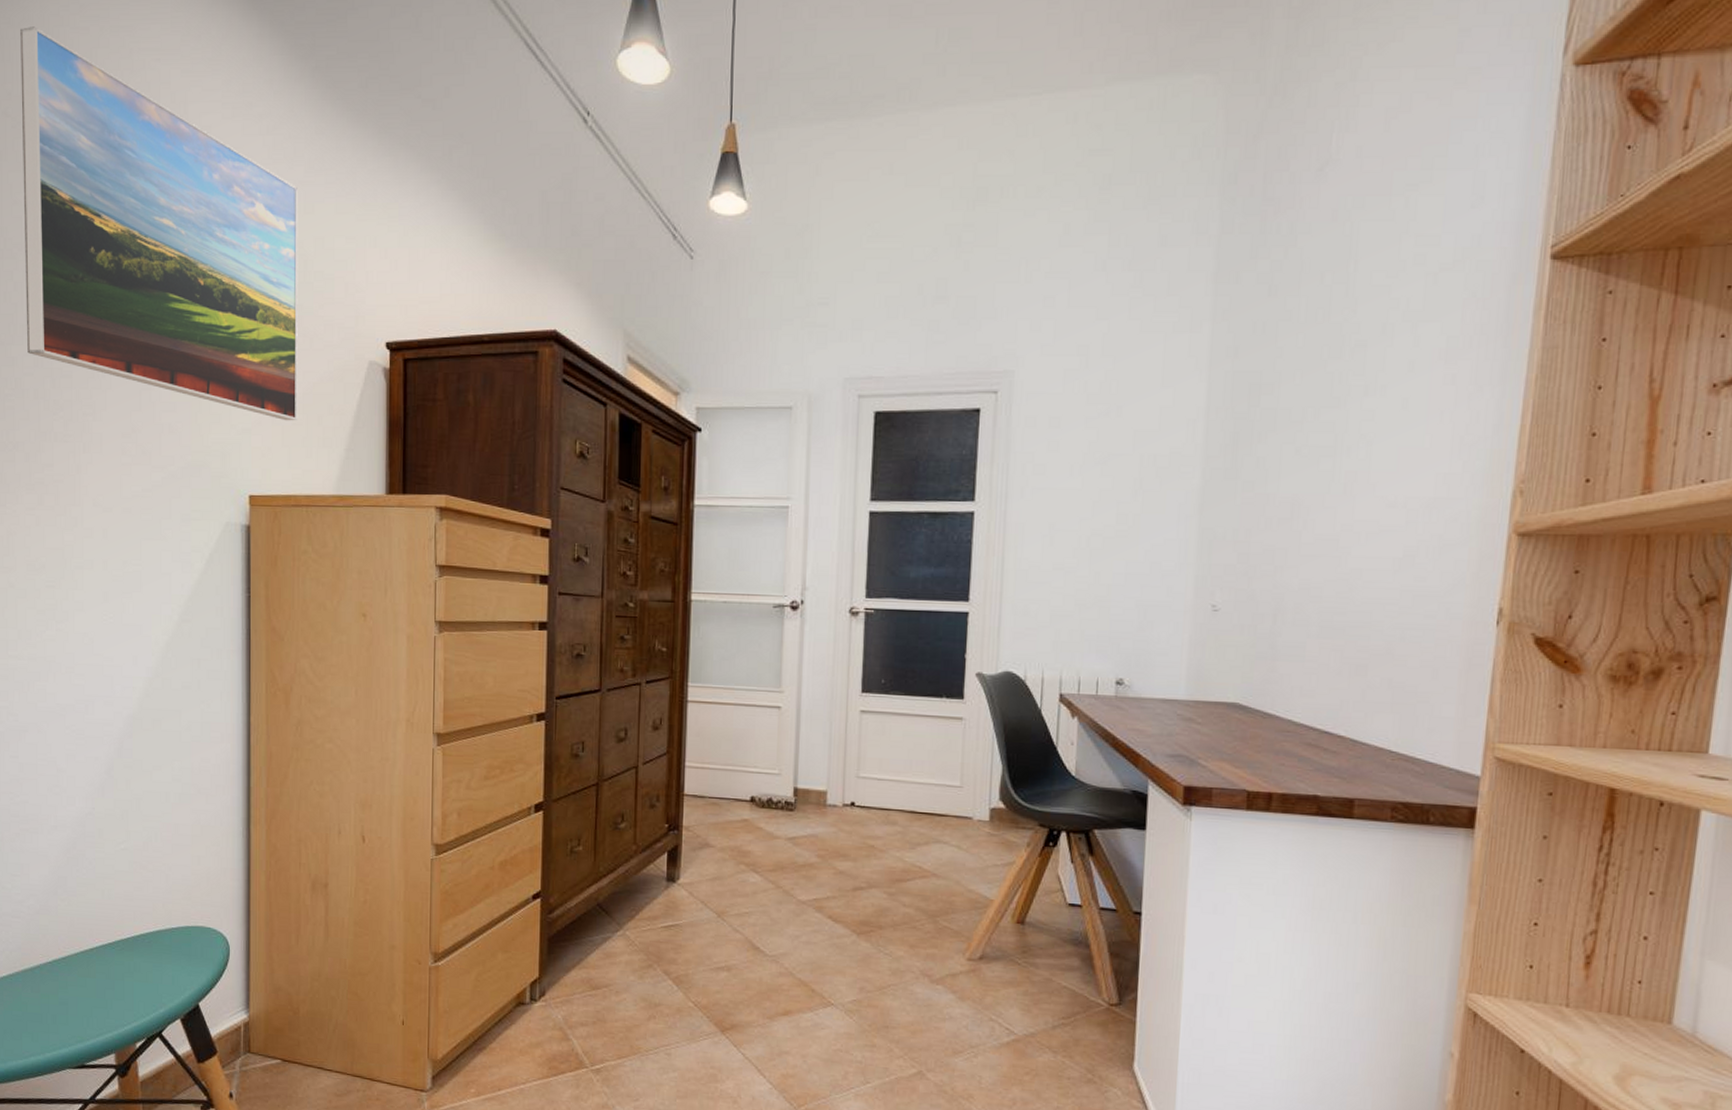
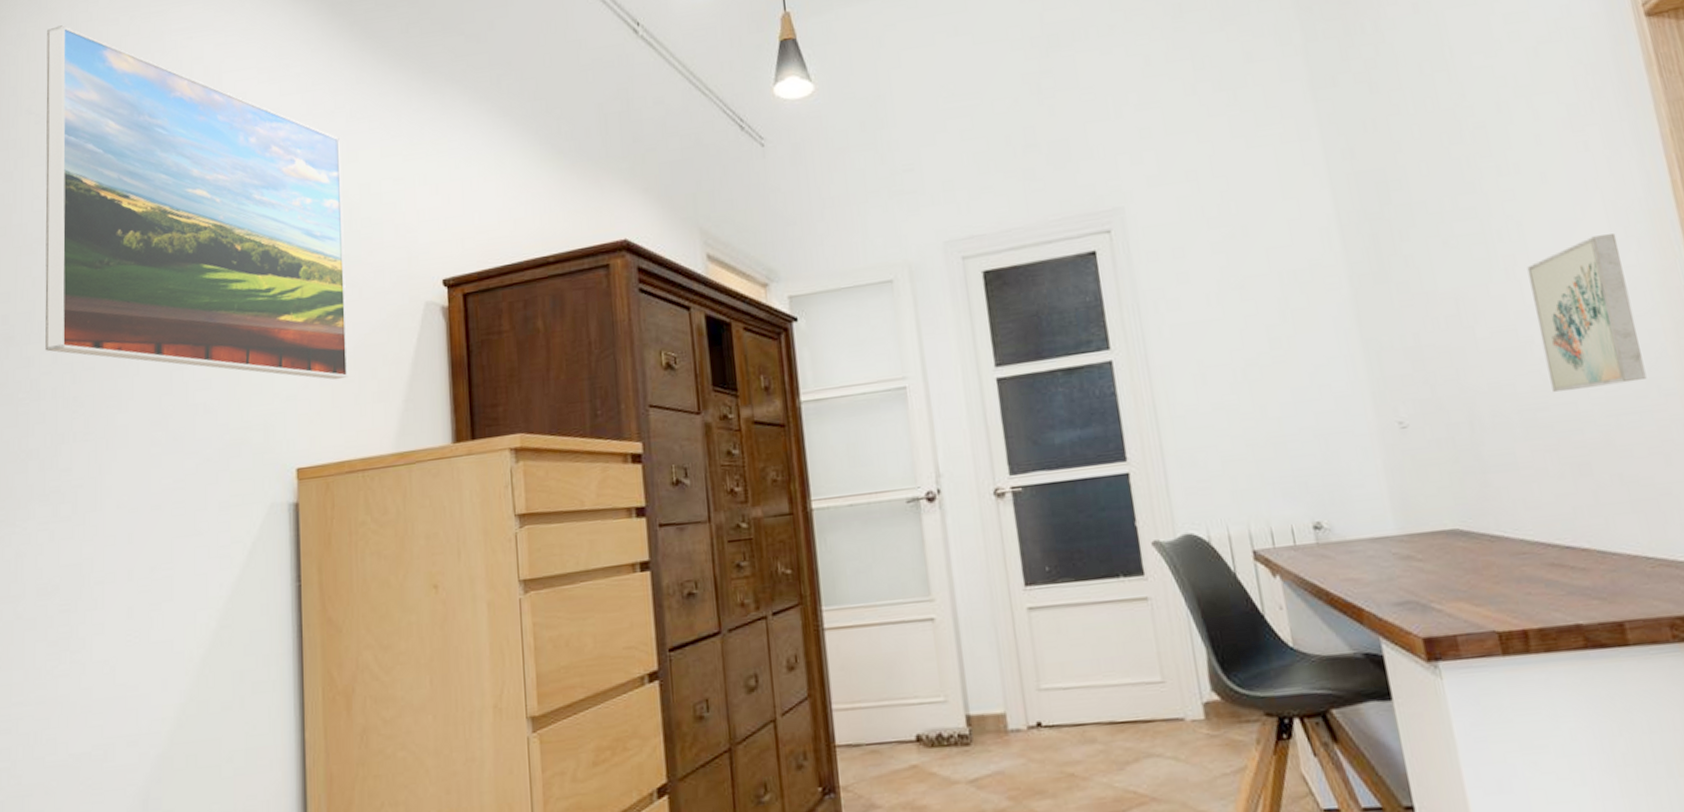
wall art: none [1354,466,1454,602] -> present [1527,233,1647,393]

